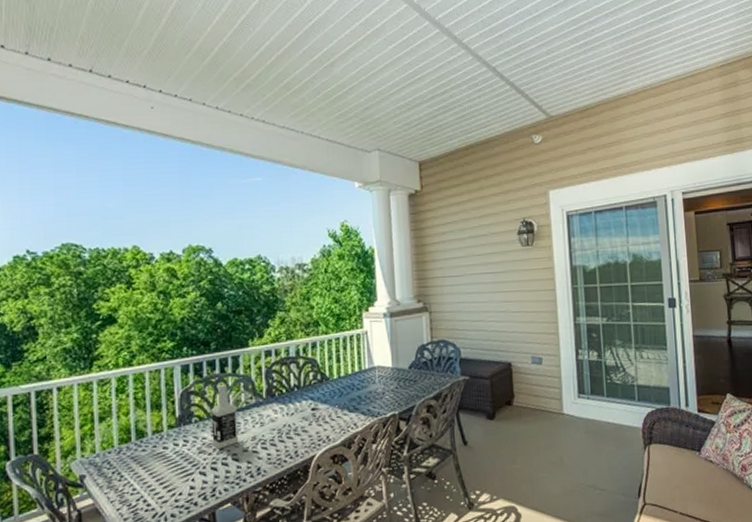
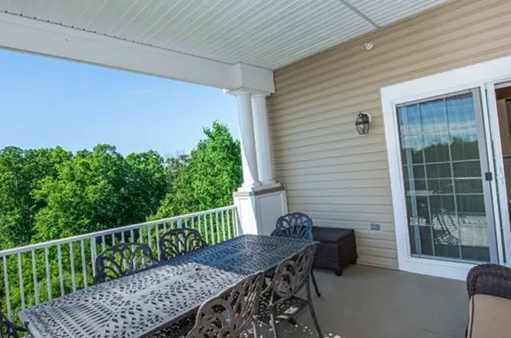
vodka: present [211,385,239,449] -> none [119,252,141,302]

